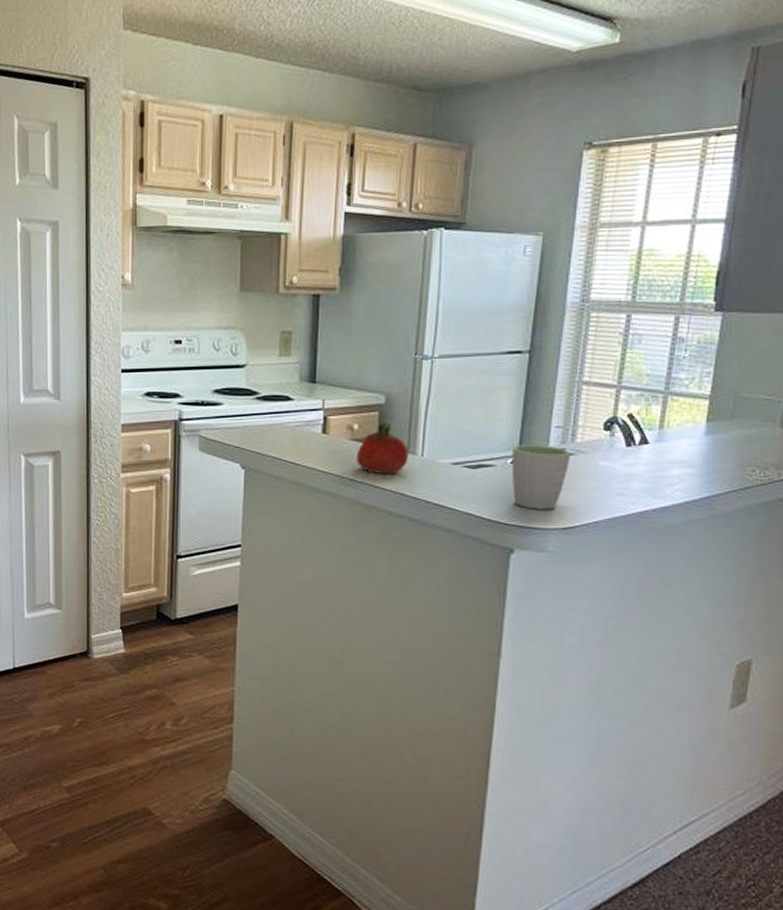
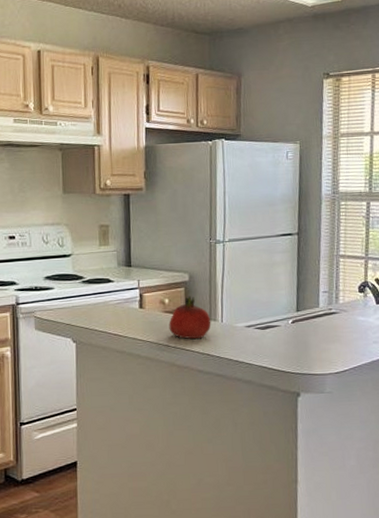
mug: present [511,445,571,510] -> none [291,307,337,359]

